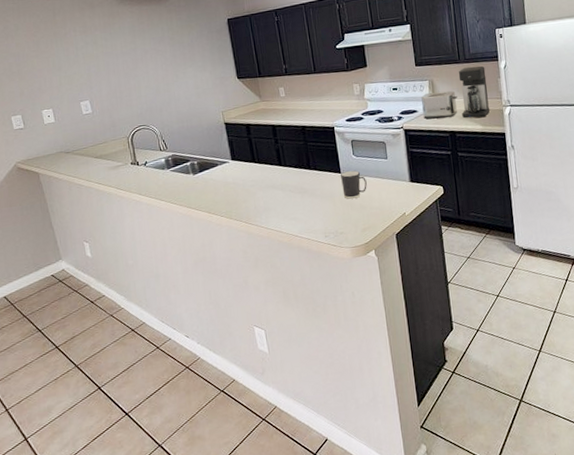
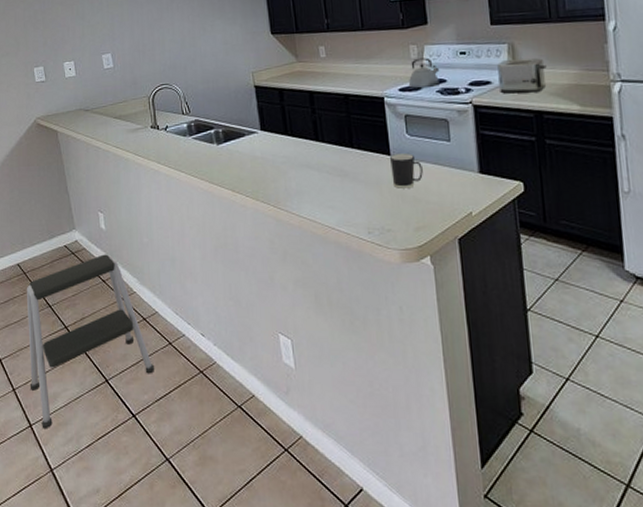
step stool: none [14,278,144,440] -> present [26,254,154,430]
kettle: none [353,93,378,119] -> present [408,57,440,89]
coffee maker: present [458,65,491,119] -> none [548,26,593,96]

